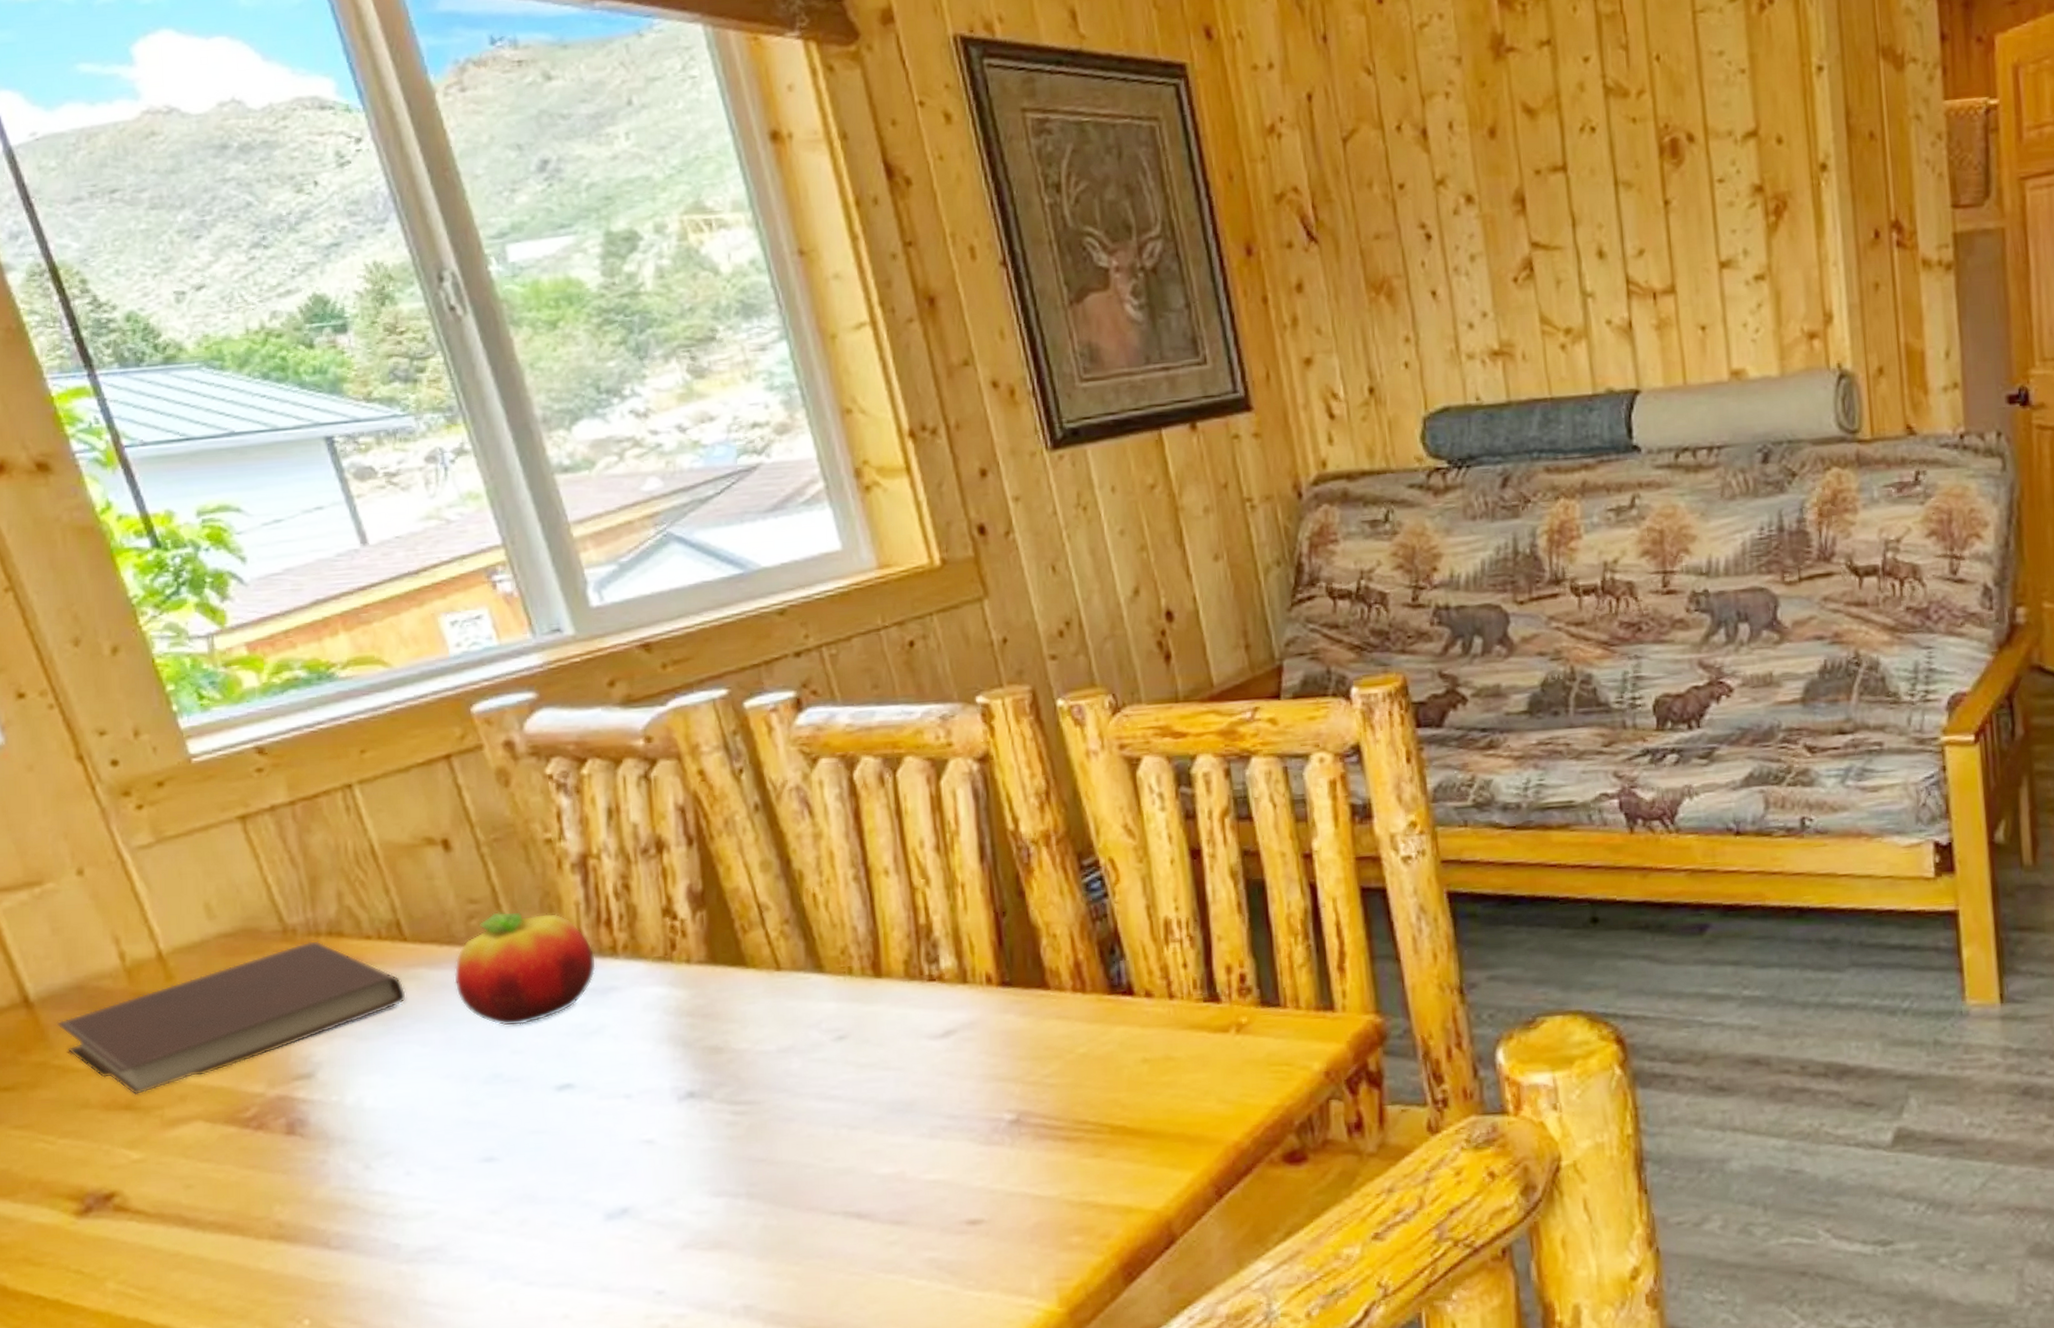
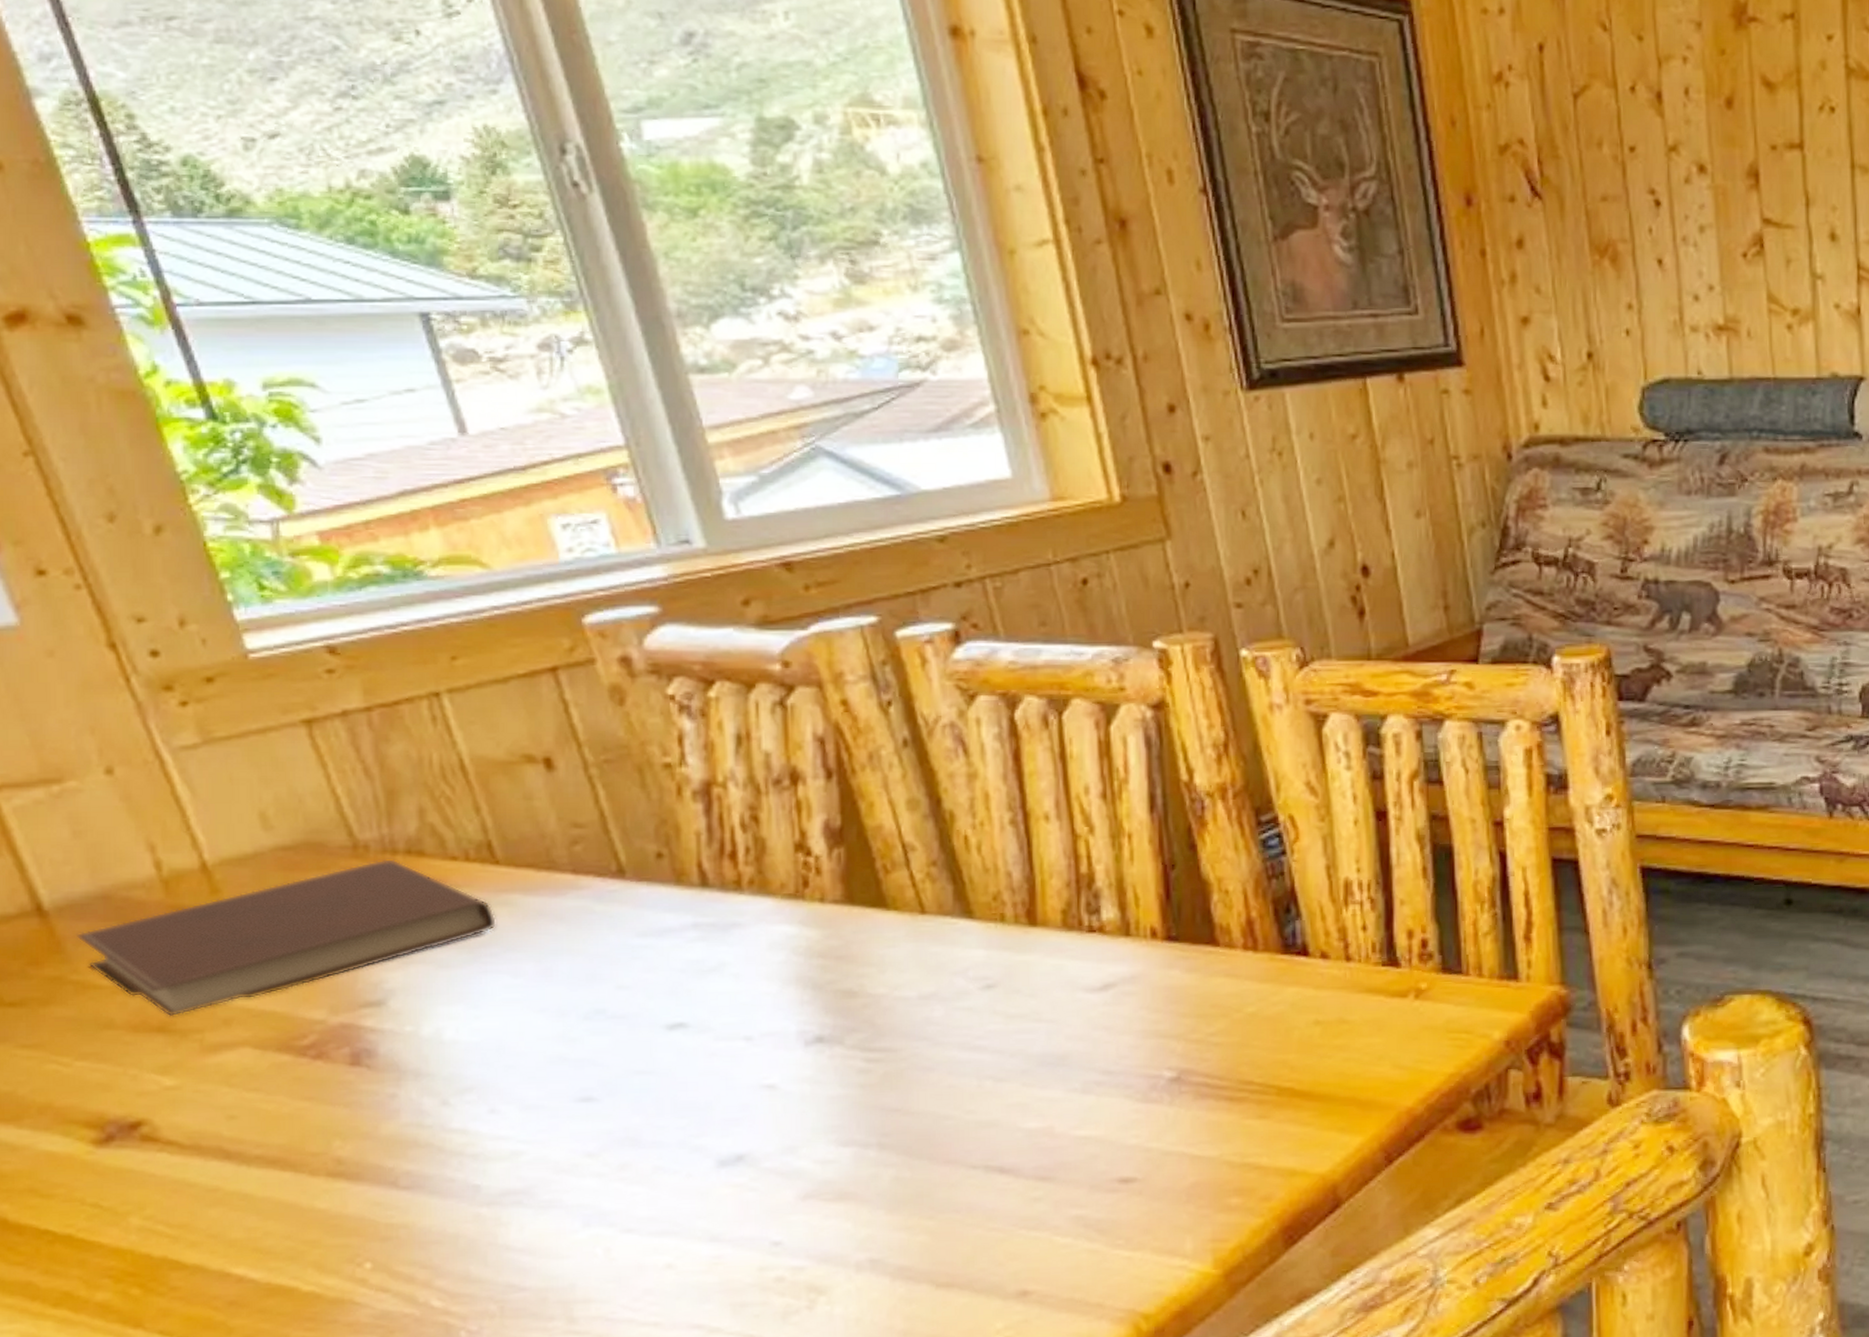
fruit: present [454,911,597,1027] -> none [553,838,718,960]

